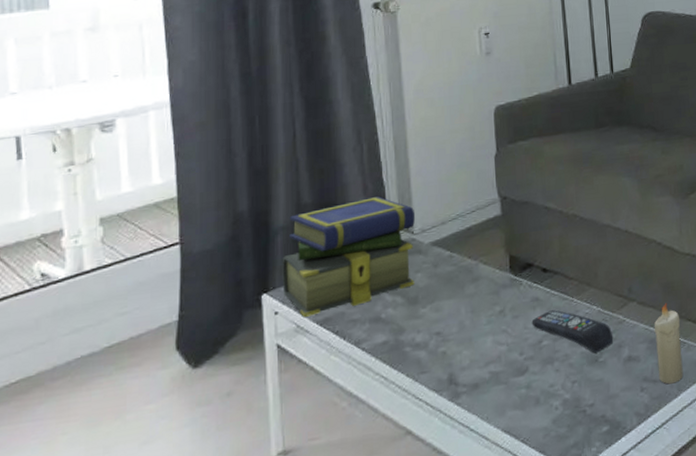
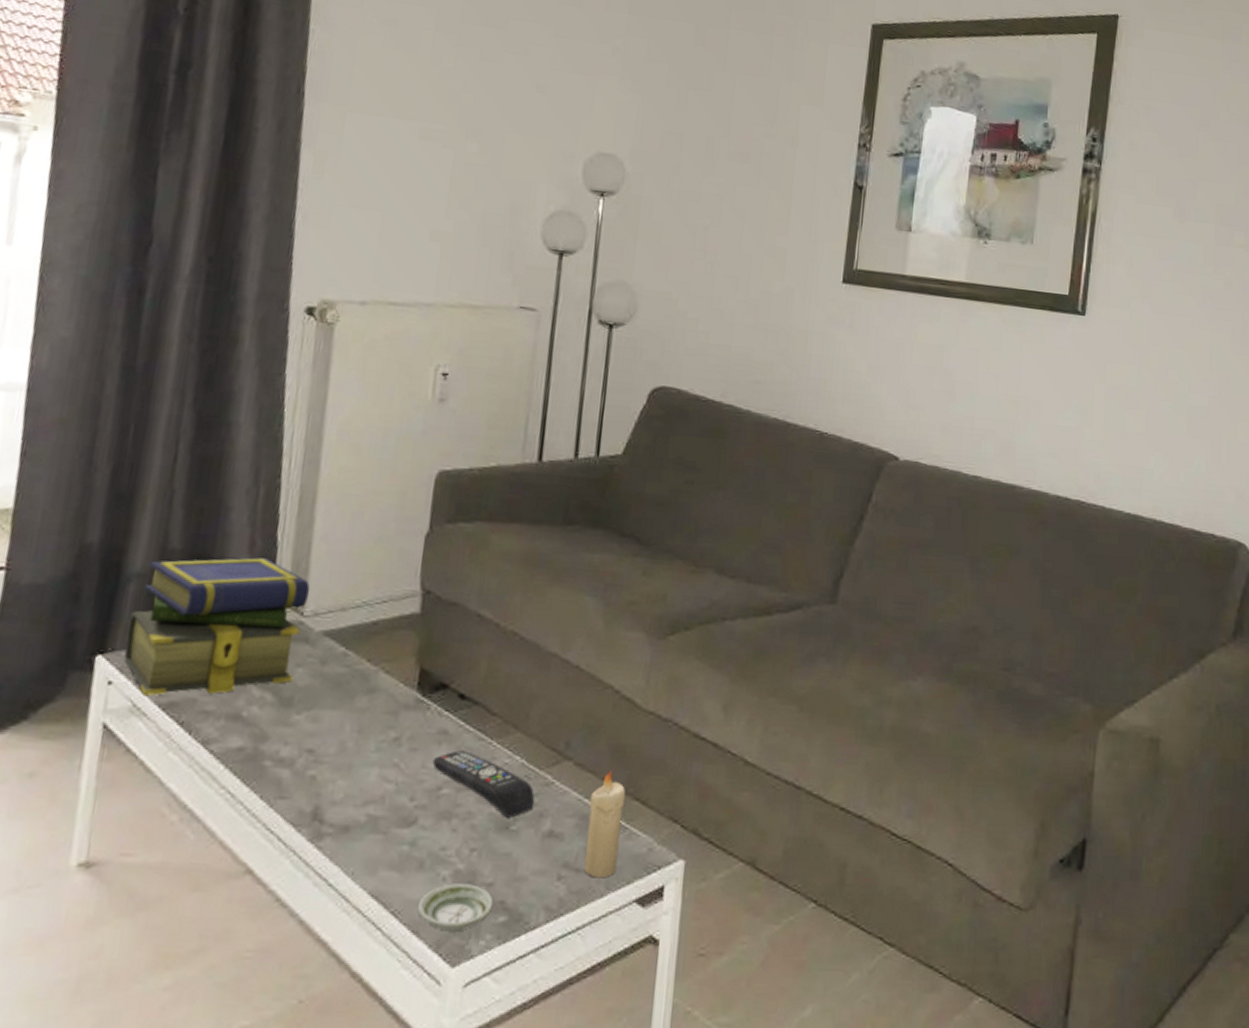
saucer: none [541,407,597,447] -> present [418,883,494,932]

